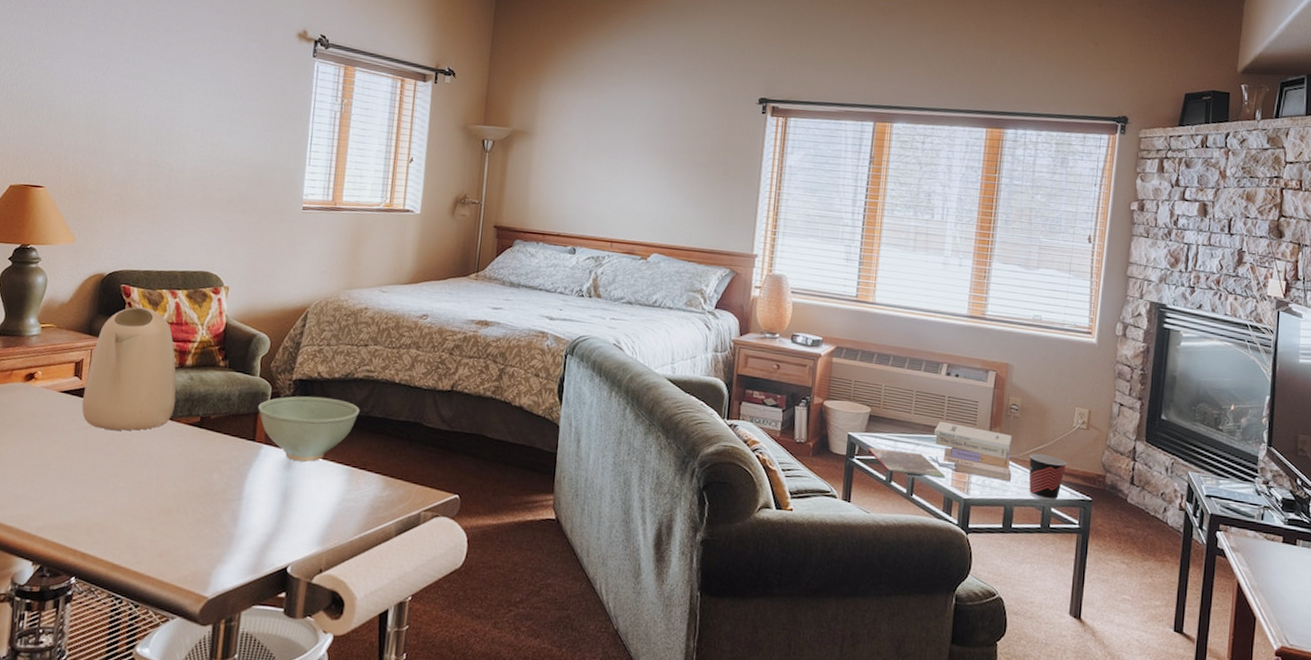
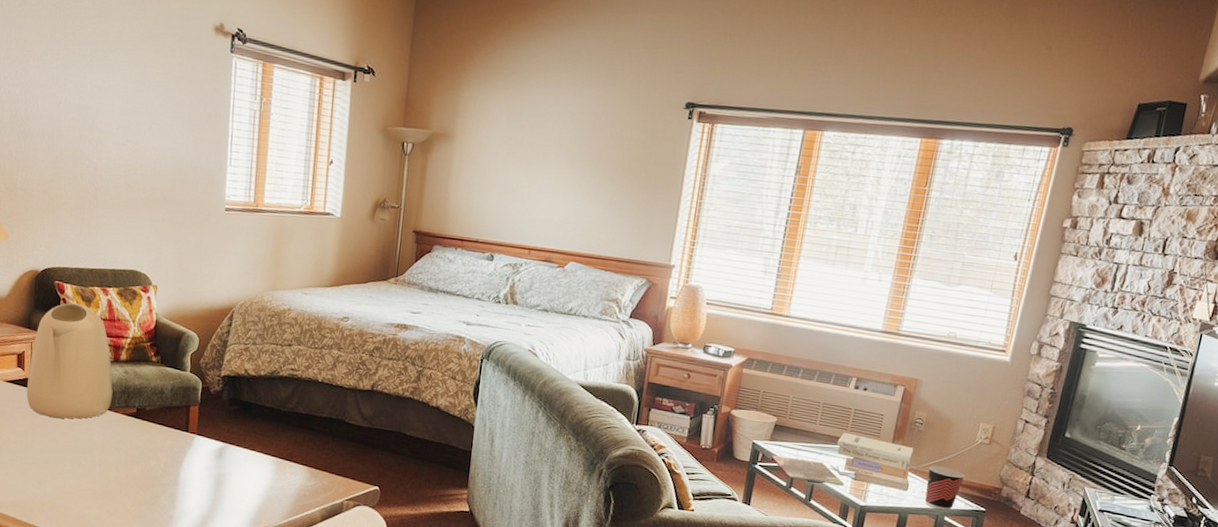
bowl: present [258,396,360,462] -> none [190,391,285,453]

